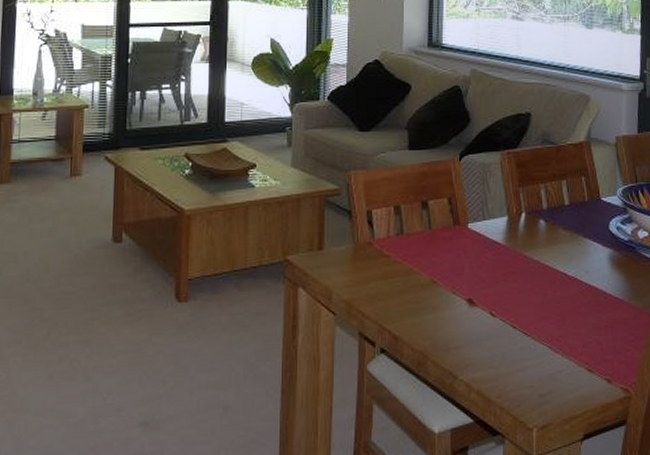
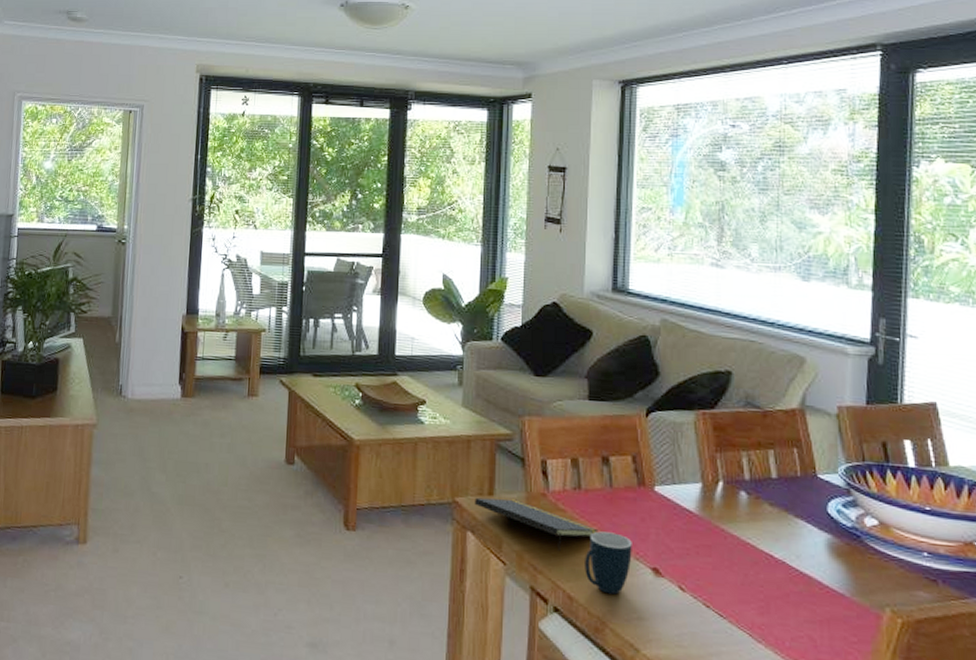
notepad: none [305,251,420,296] -> present [474,497,599,552]
mug: none [408,271,450,329] -> present [585,531,632,595]

